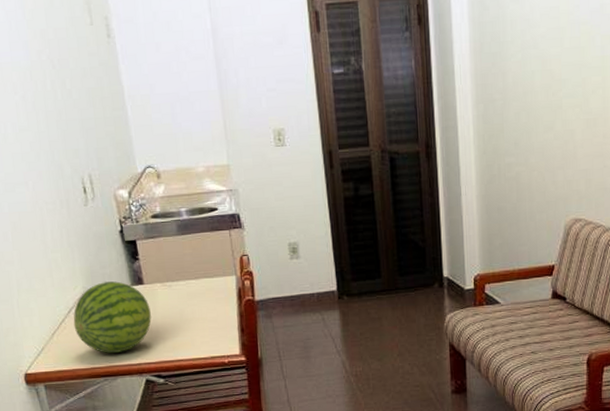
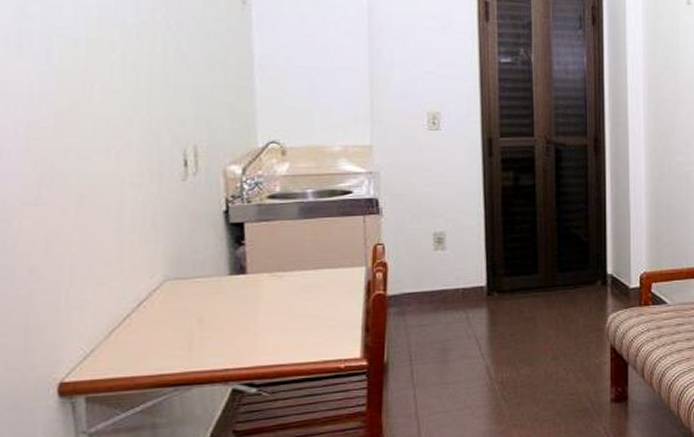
fruit: present [73,281,151,353] -> none [142,269,251,356]

